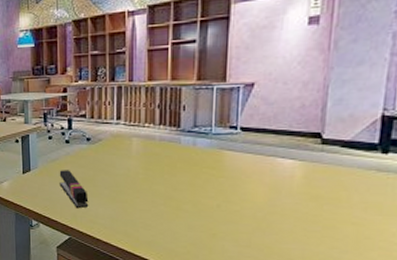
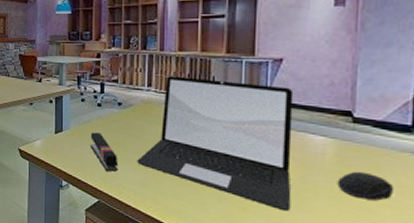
laptop: none [107,107,264,235] -> present [137,76,294,212]
computer mouse: none [304,191,359,218] -> present [337,171,395,201]

